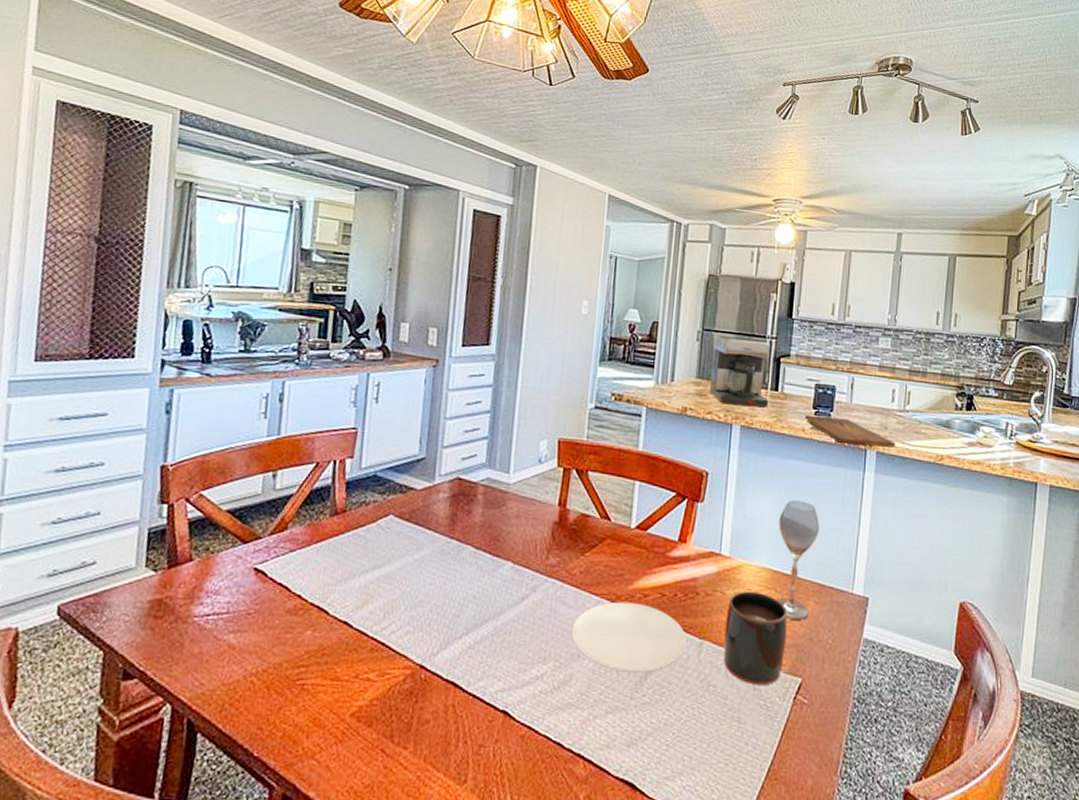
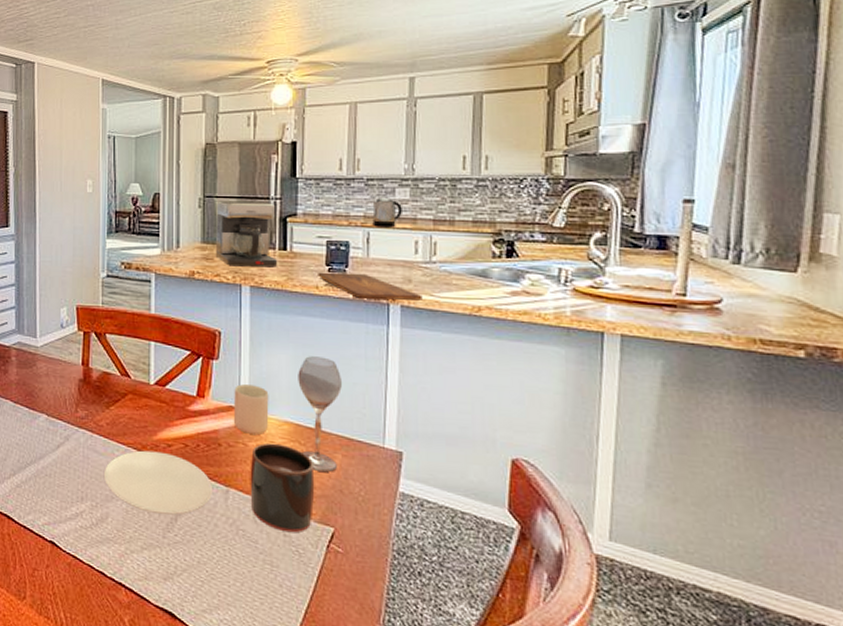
cup: none [713,529,750,583] -> present [233,384,269,436]
kettle: none [857,346,884,375] -> present [372,198,402,228]

